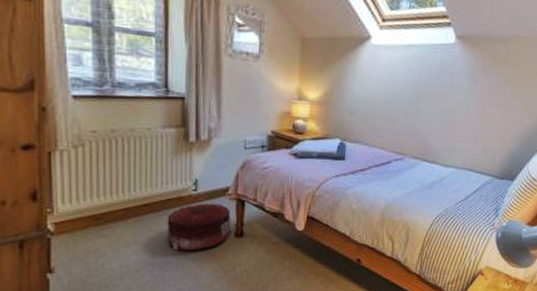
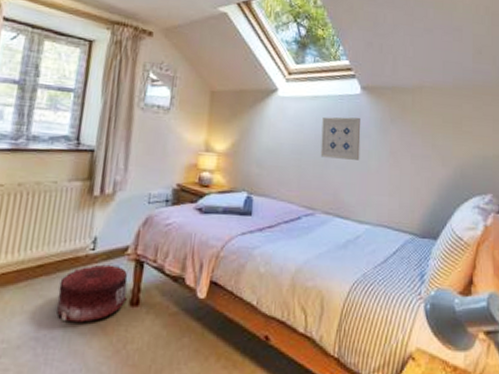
wall art: none [412,66,453,109] -> present [320,116,361,160]

